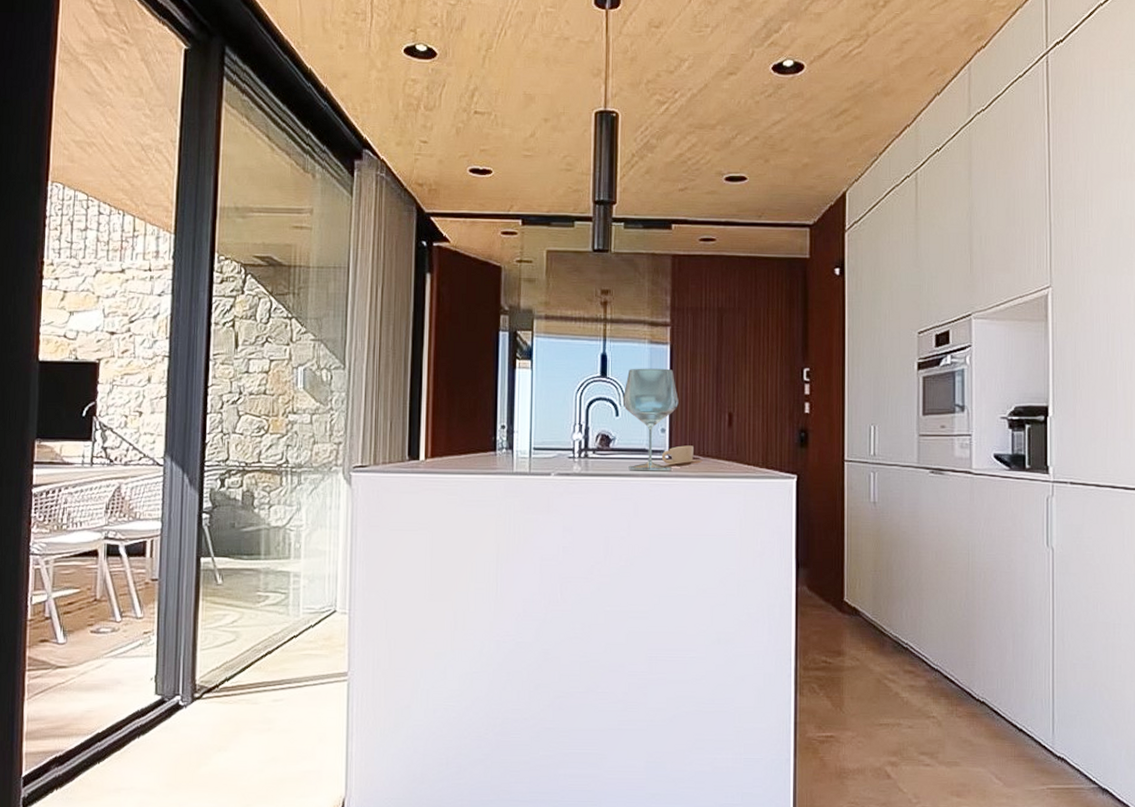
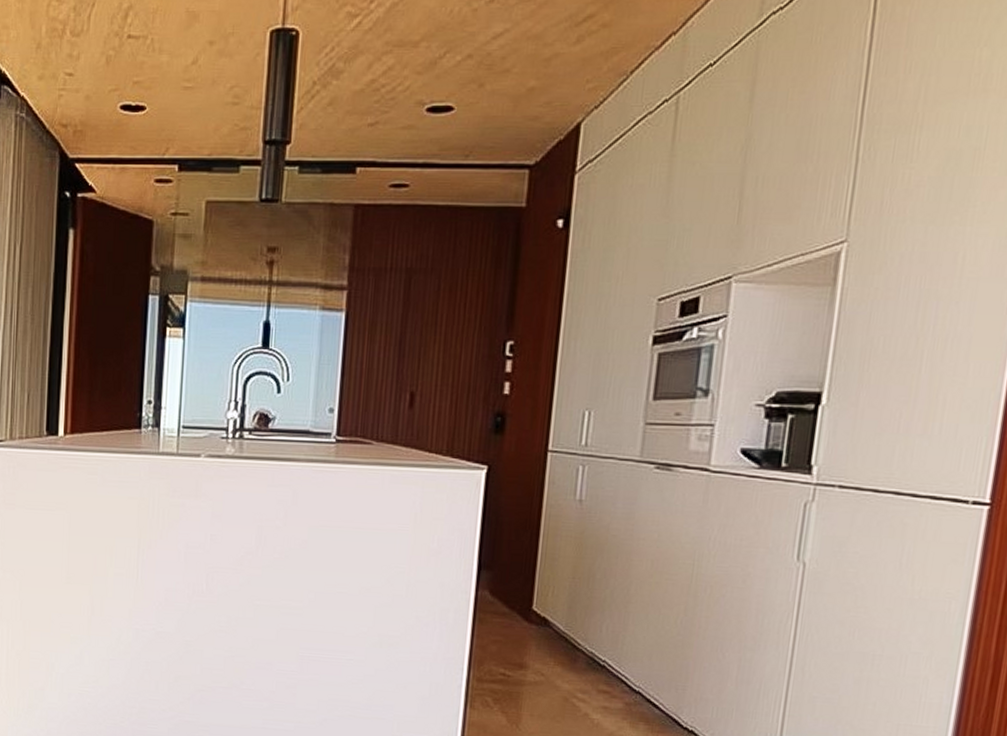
wine glass: present [622,368,679,472] -> none [285,338,352,457]
cup: present [661,445,703,468] -> none [327,428,376,453]

